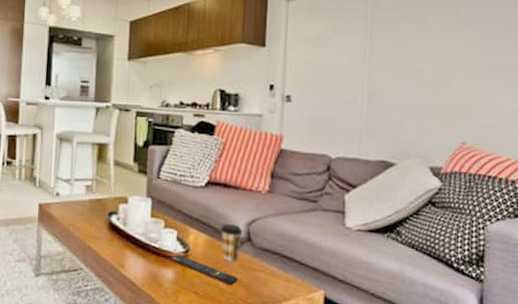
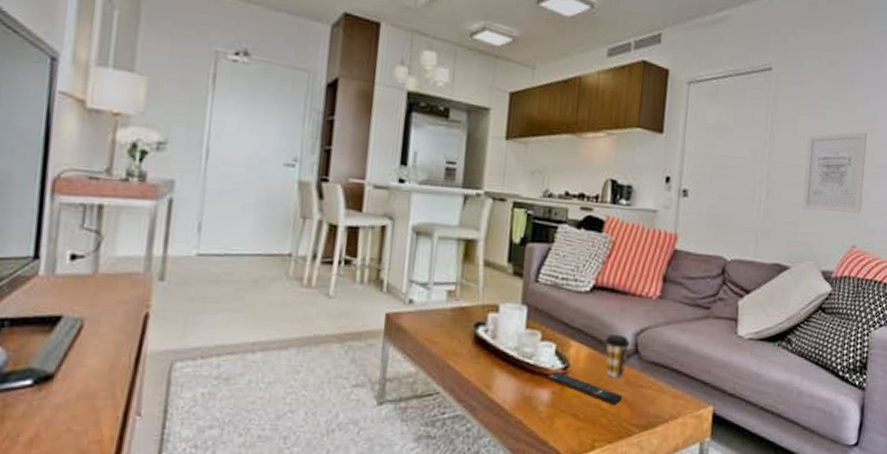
wall art: none [406,33,473,111] -> present [802,132,867,214]

